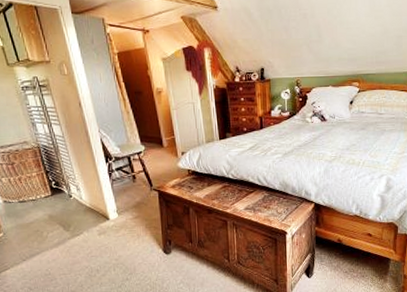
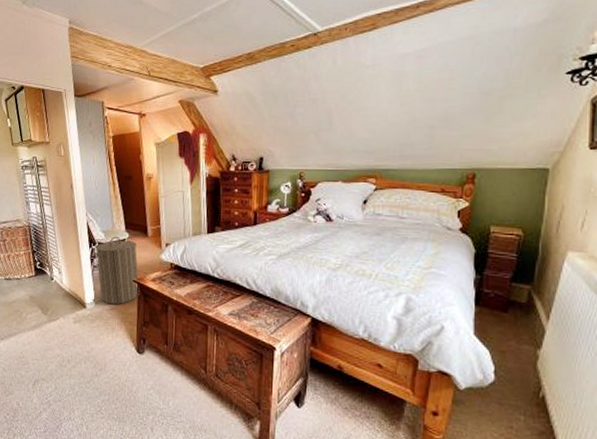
laundry hamper: none [111,149,161,214] -> present [94,236,140,305]

